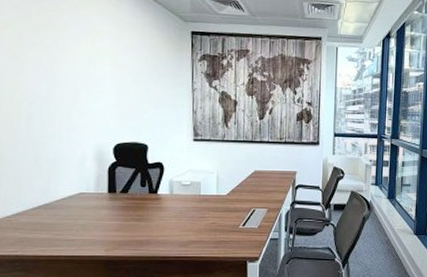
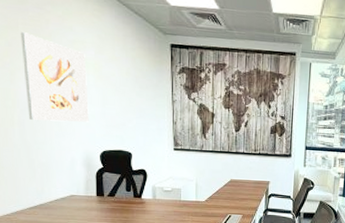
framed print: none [33,22,103,114] -> present [20,32,89,122]

